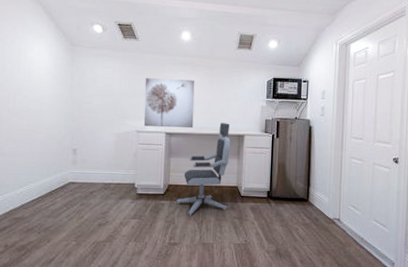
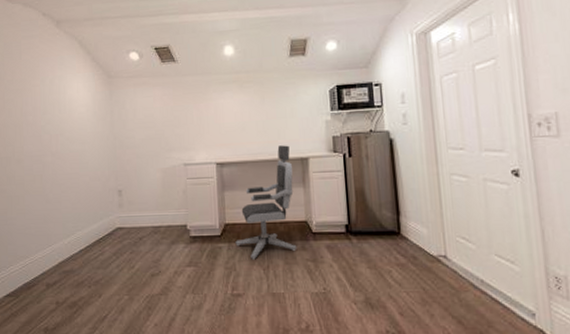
wall art: present [143,78,195,128] -> none [188,99,247,158]

